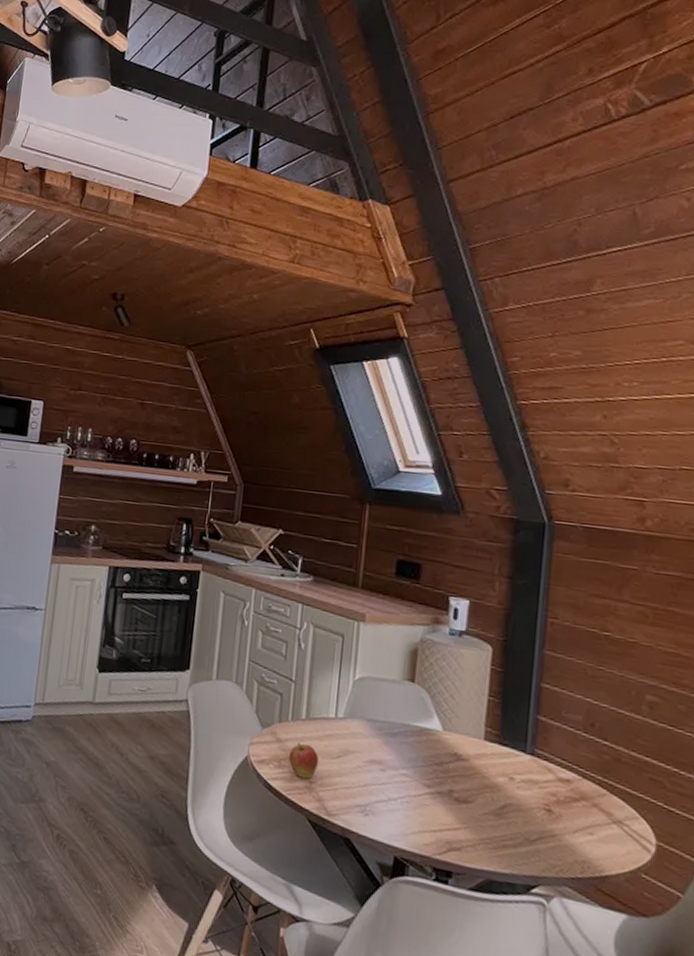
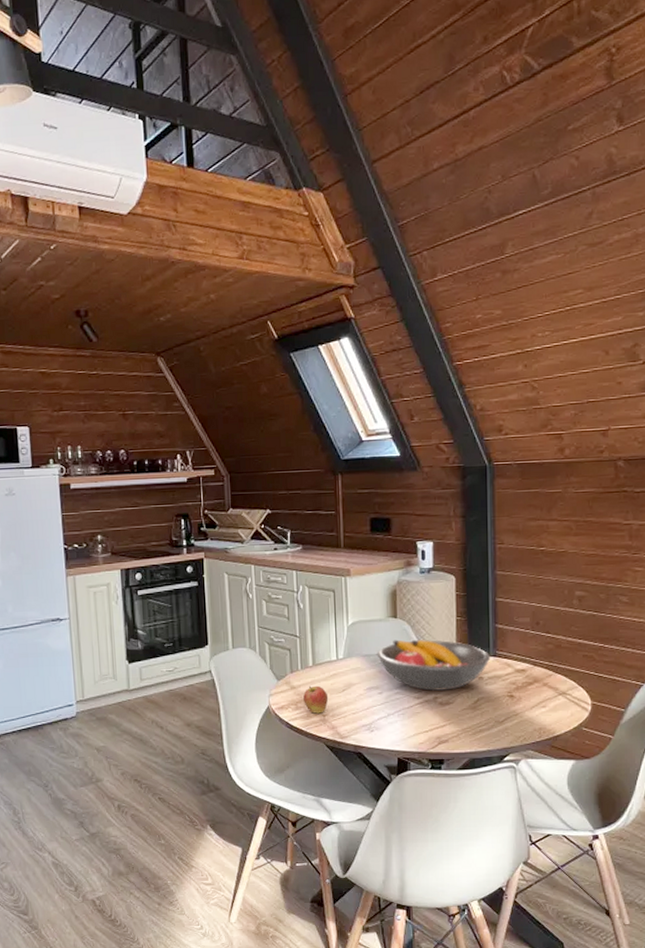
fruit bowl: none [384,708,528,786] -> present [377,639,491,691]

